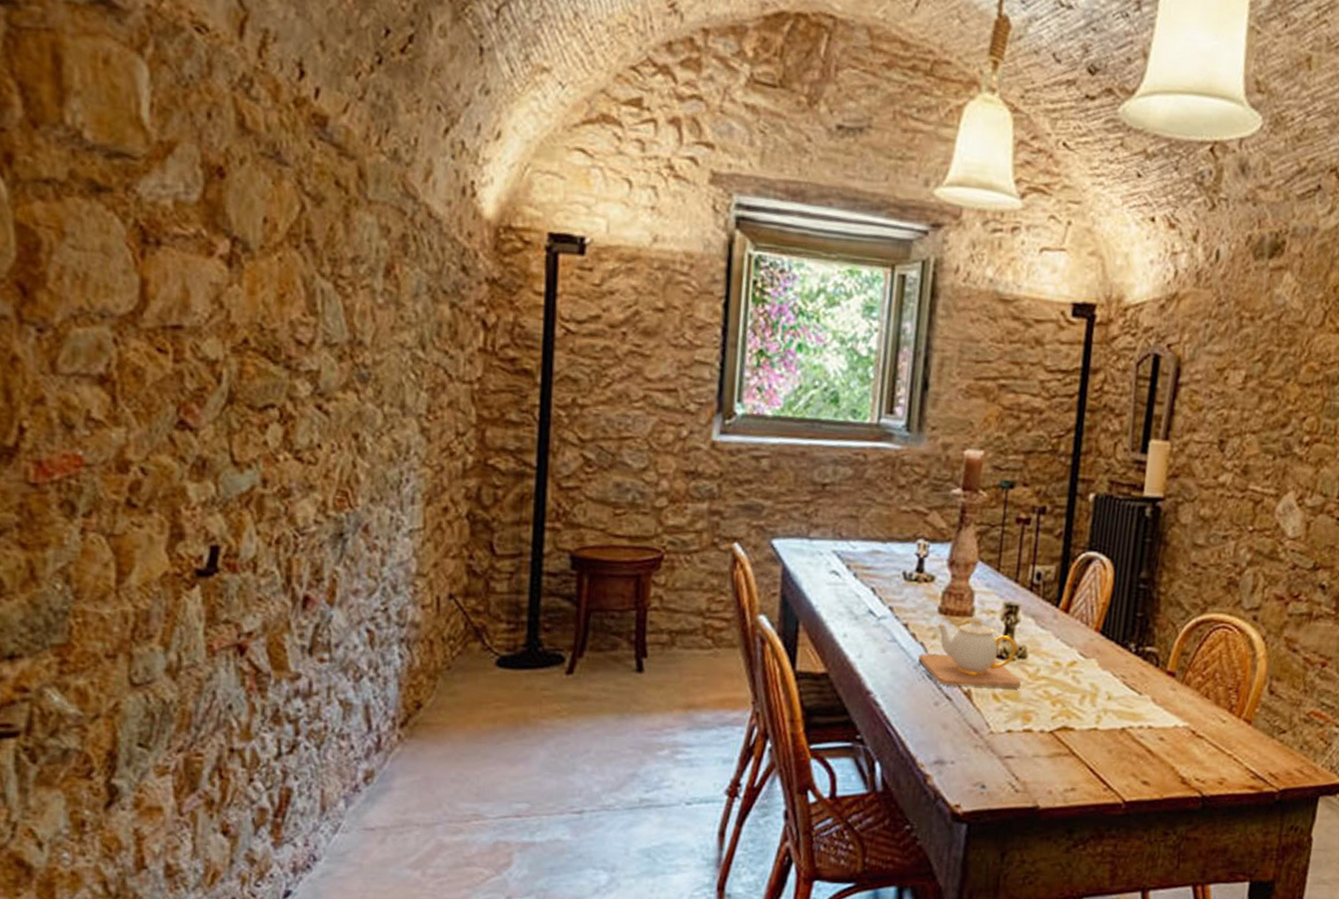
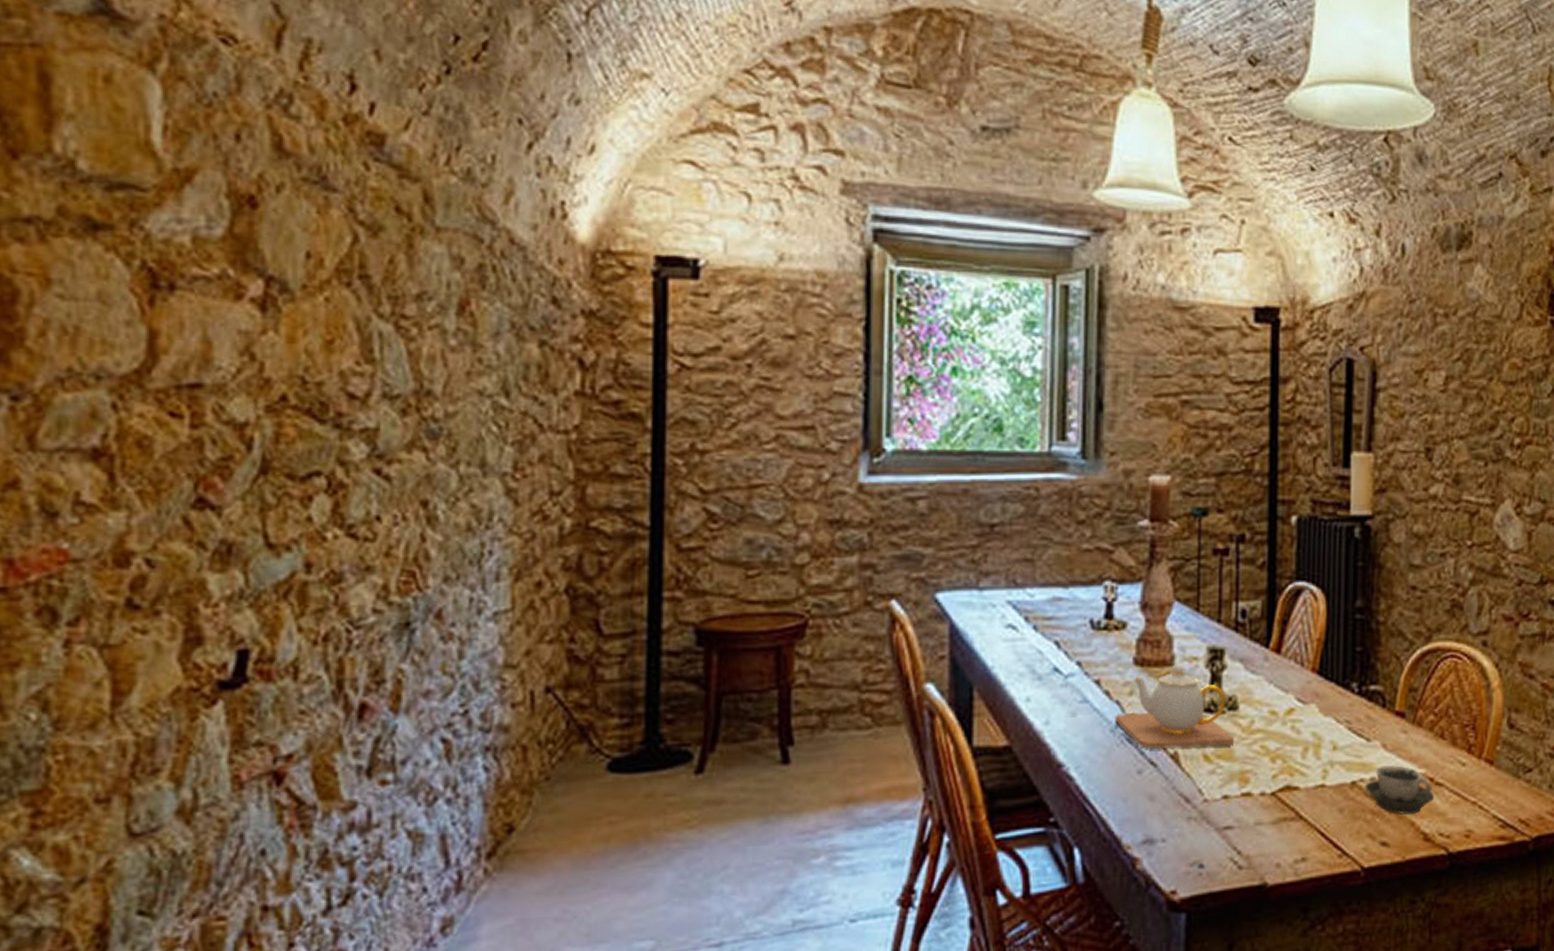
cup: none [1132,716,1195,760] -> present [1364,765,1435,814]

